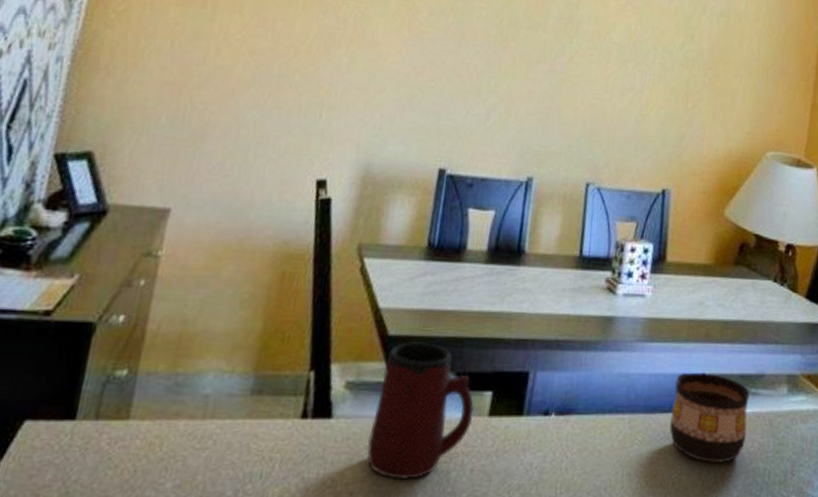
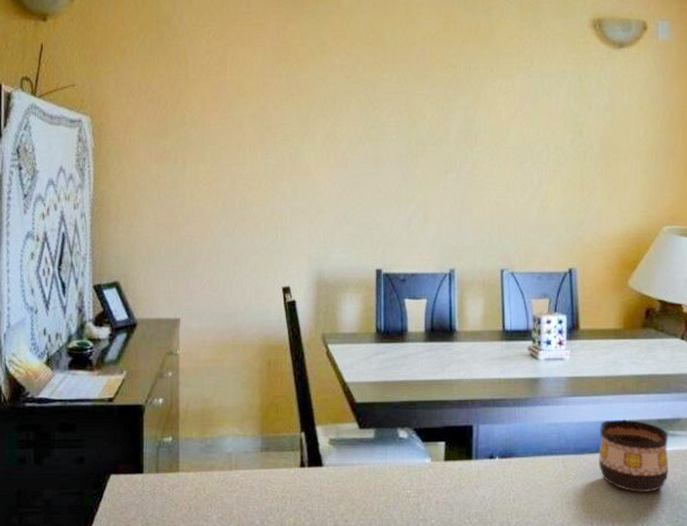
mug: present [367,342,475,479] -> none [352,407,432,510]

